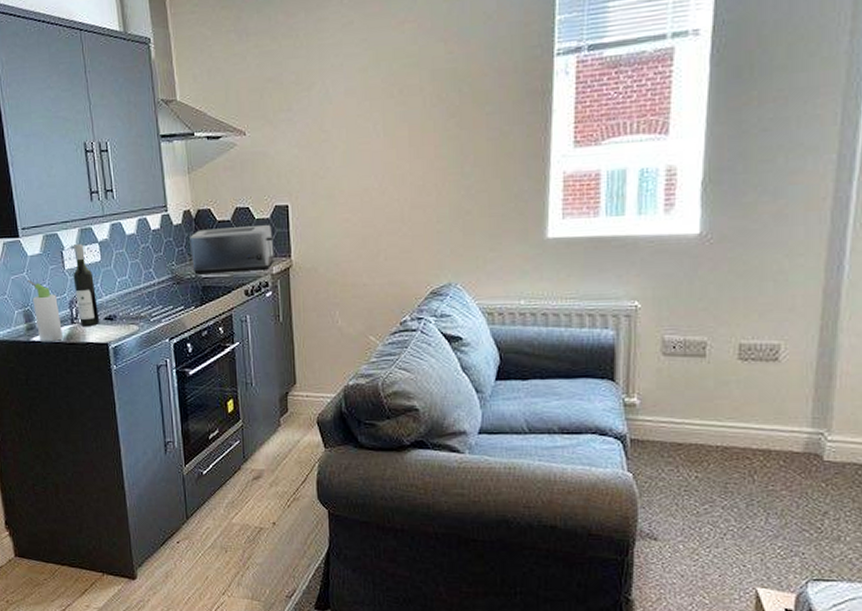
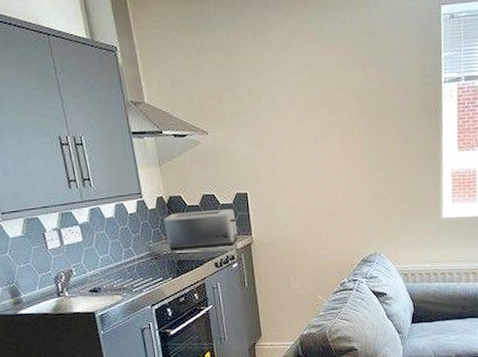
bottle: present [28,280,63,343] -> none [11,260,50,315]
bottle: present [73,244,100,326] -> none [55,227,86,299]

